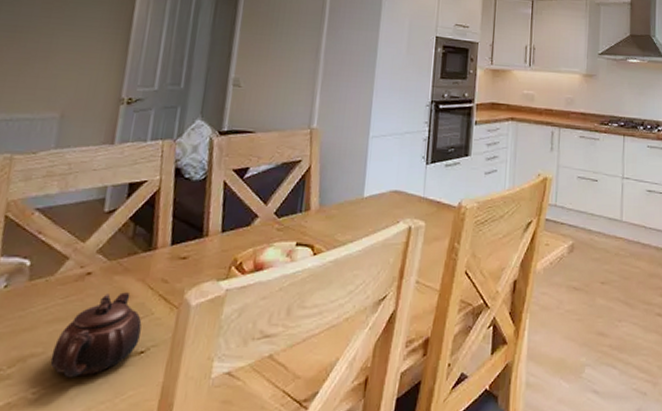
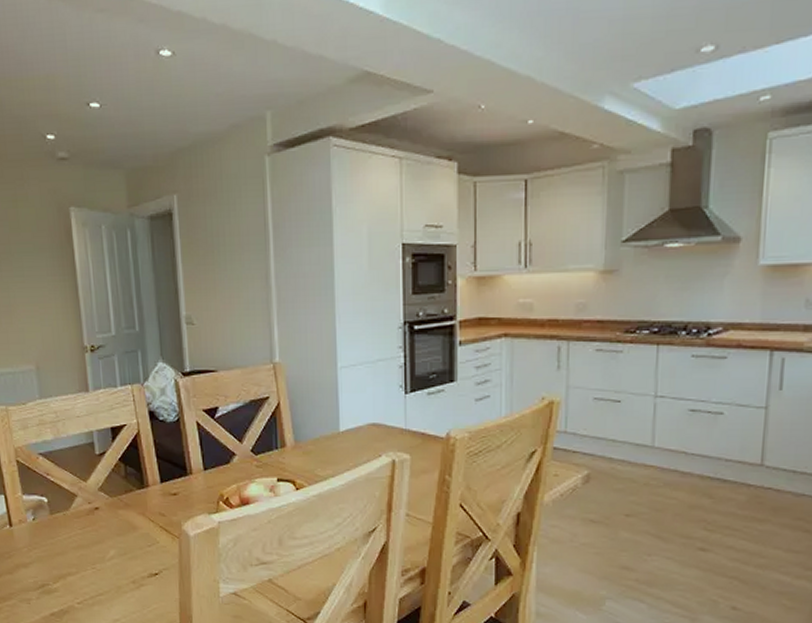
teapot: present [50,292,142,378] -> none [84,524,152,593]

